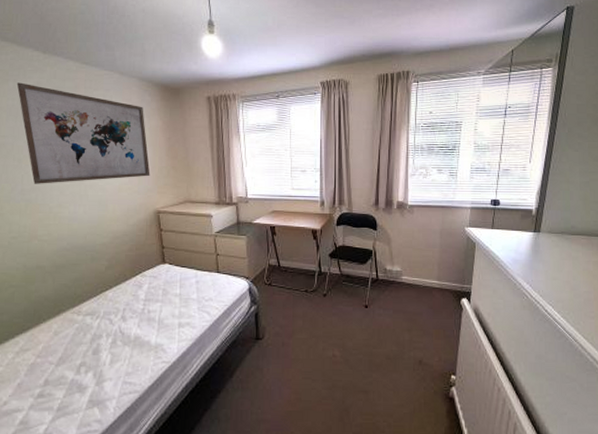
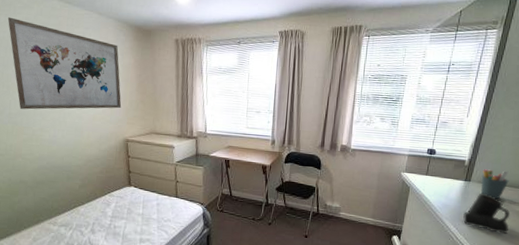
coffee mug: none [536,244,587,287] -> present [463,193,510,234]
pen holder: none [551,218,581,249] -> present [481,169,509,199]

